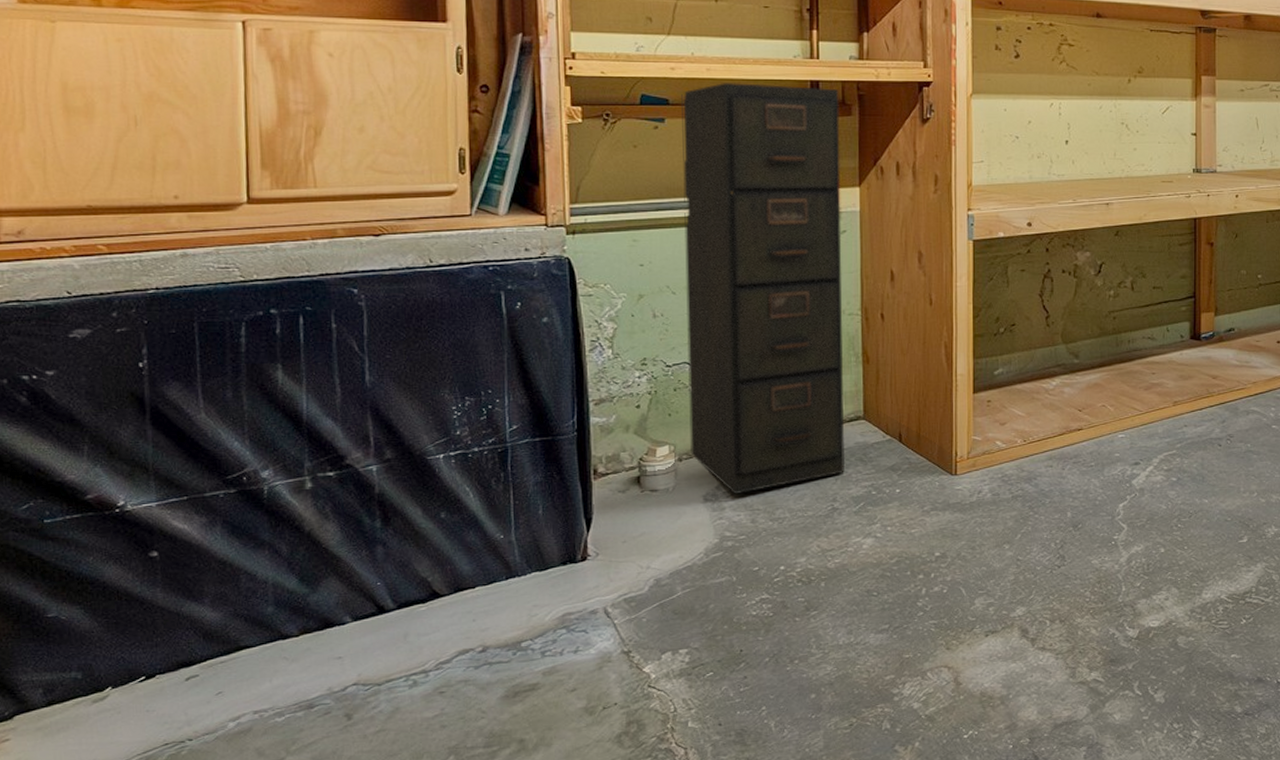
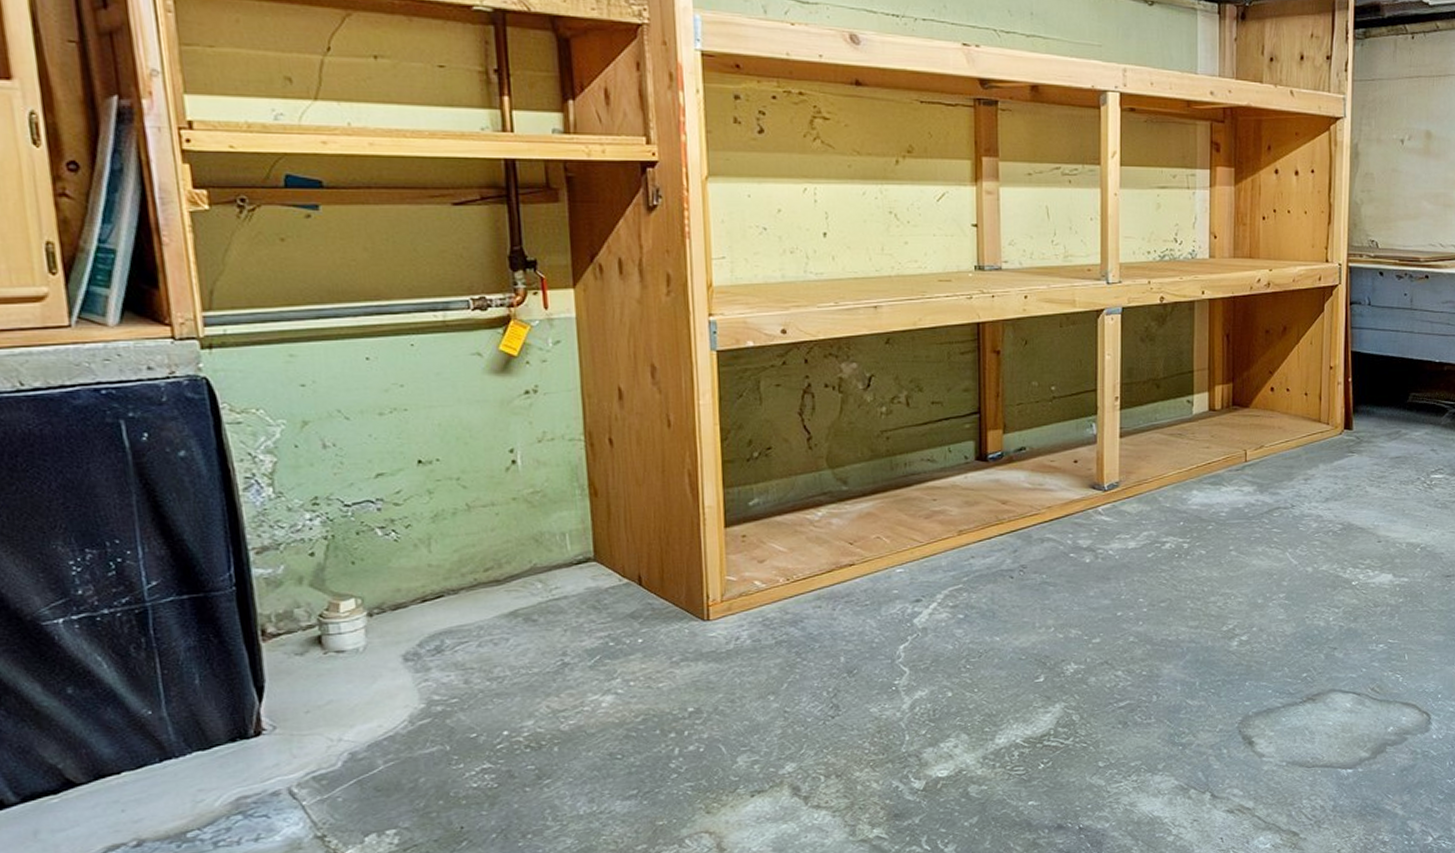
filing cabinet: present [681,83,845,495] -> none [338,161,575,653]

